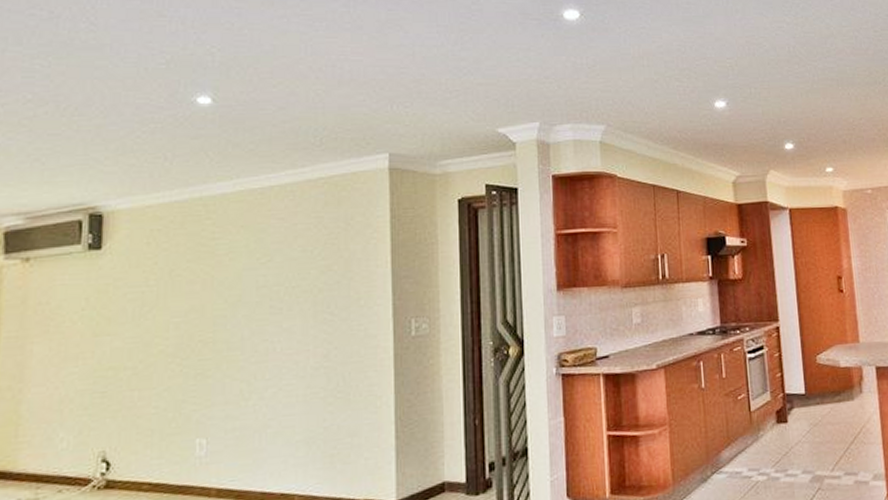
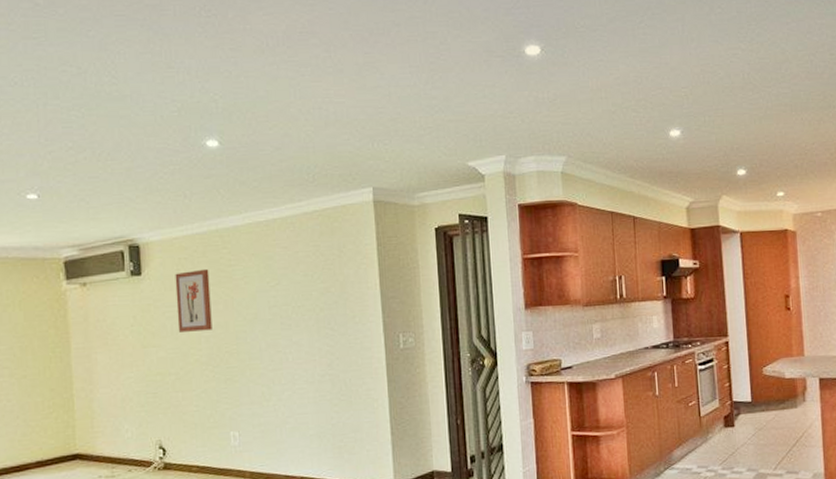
wall art: none [141,242,187,318] -> present [175,268,212,332]

